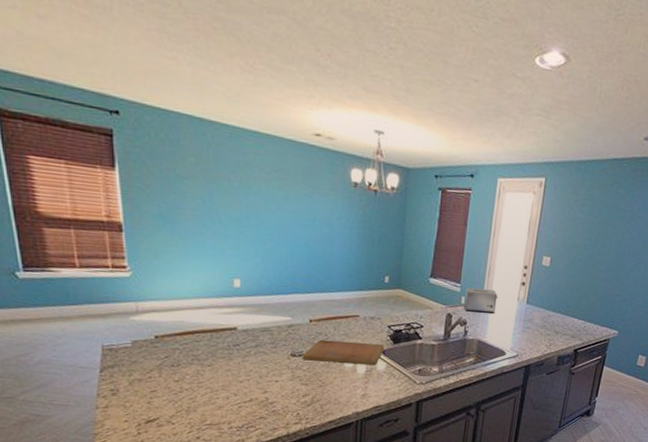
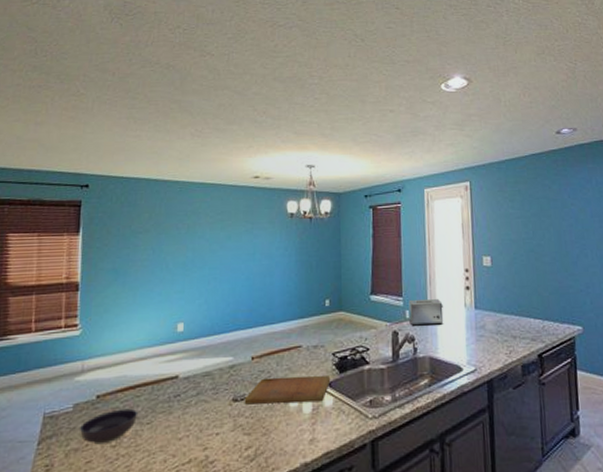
bowl: none [141,350,198,378] -> present [80,408,137,445]

